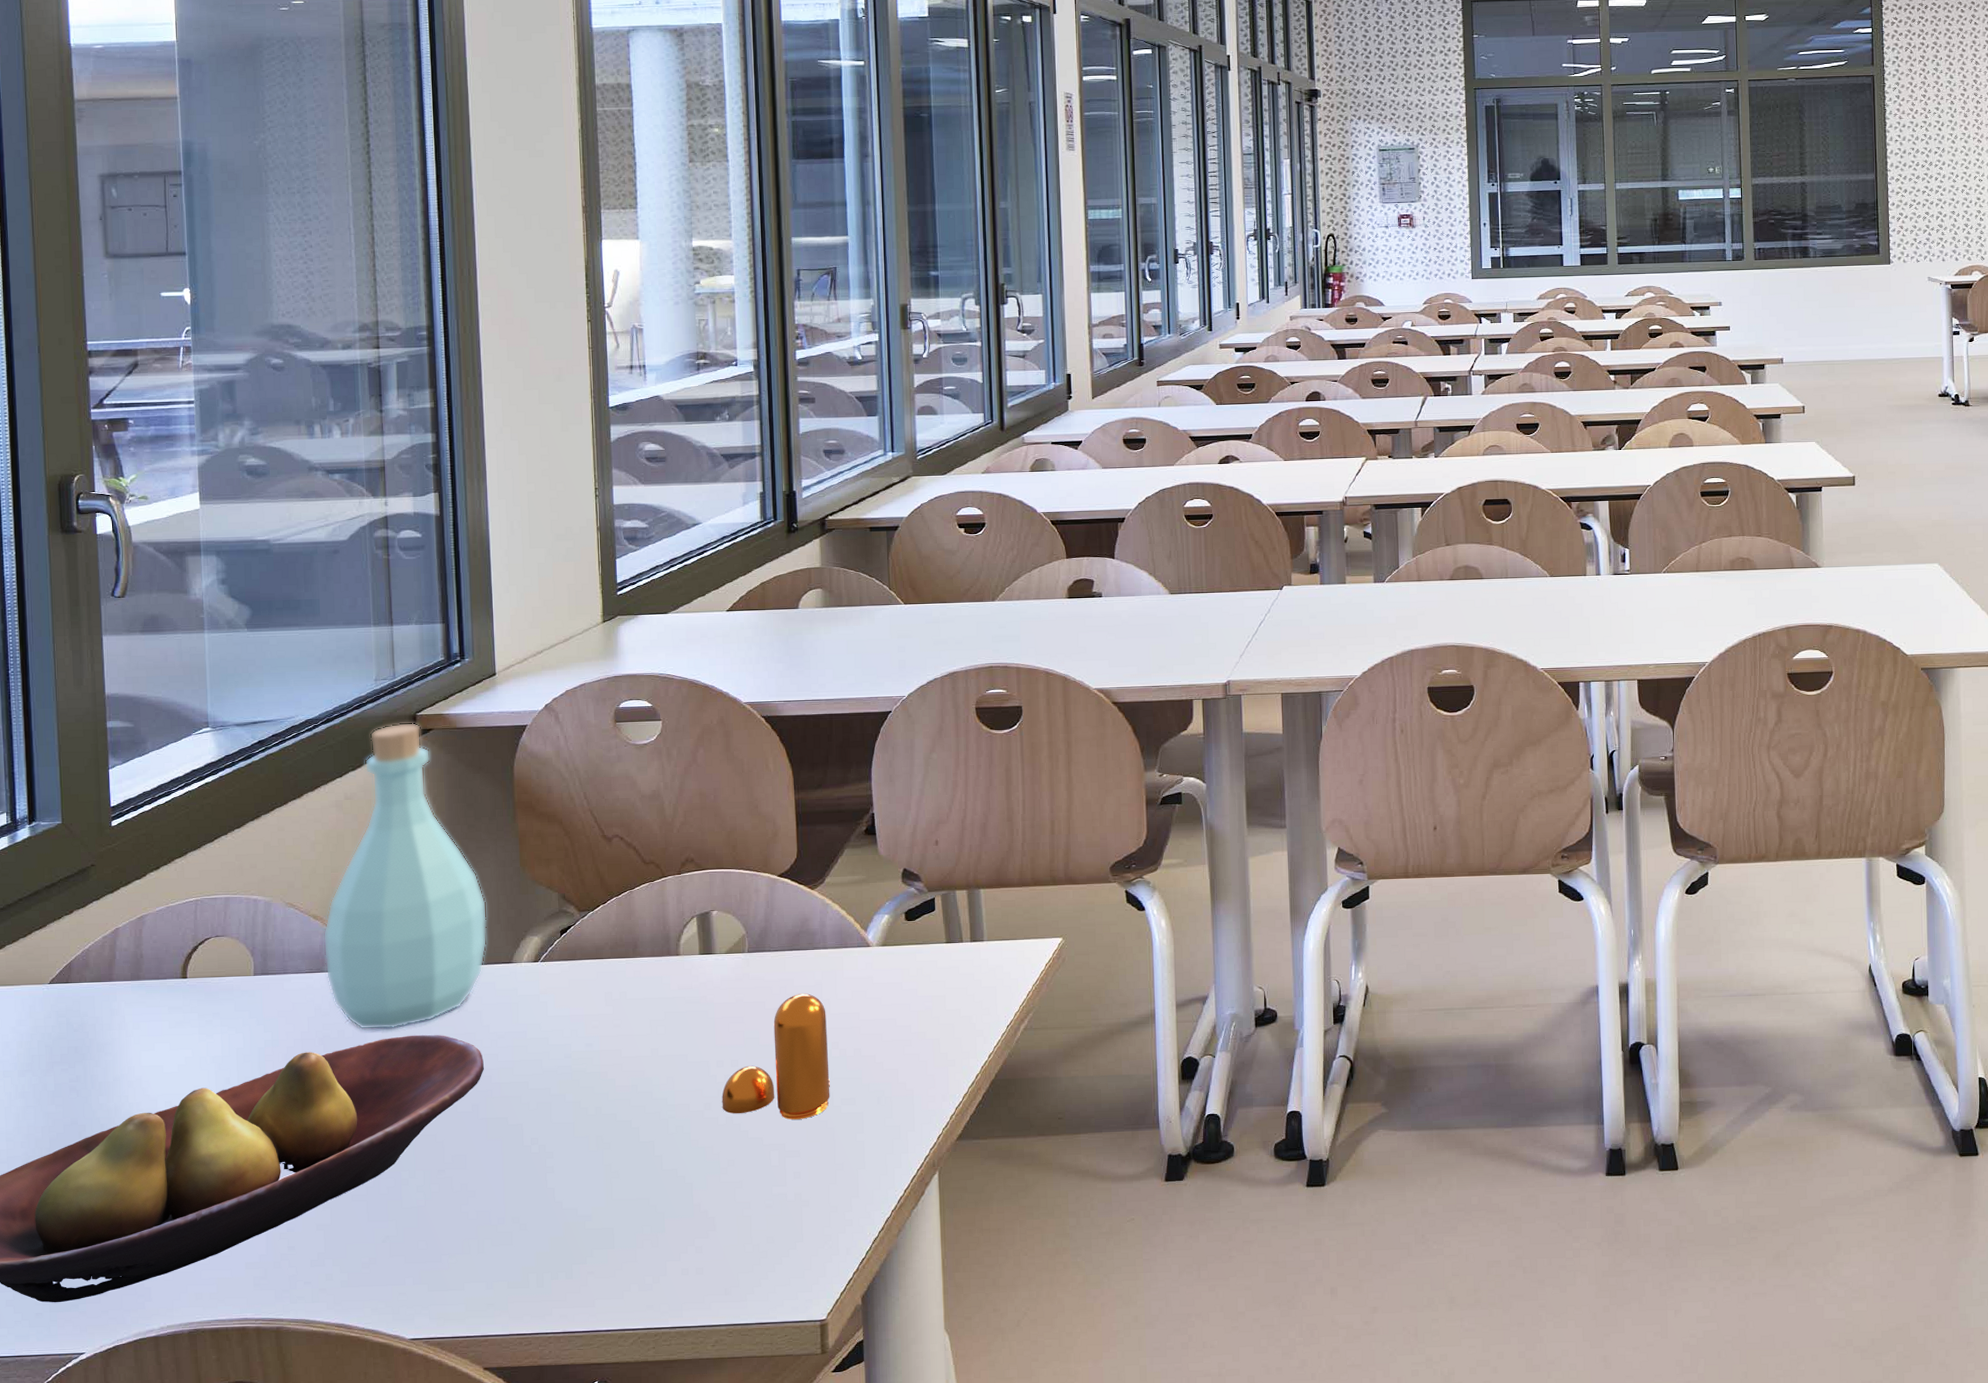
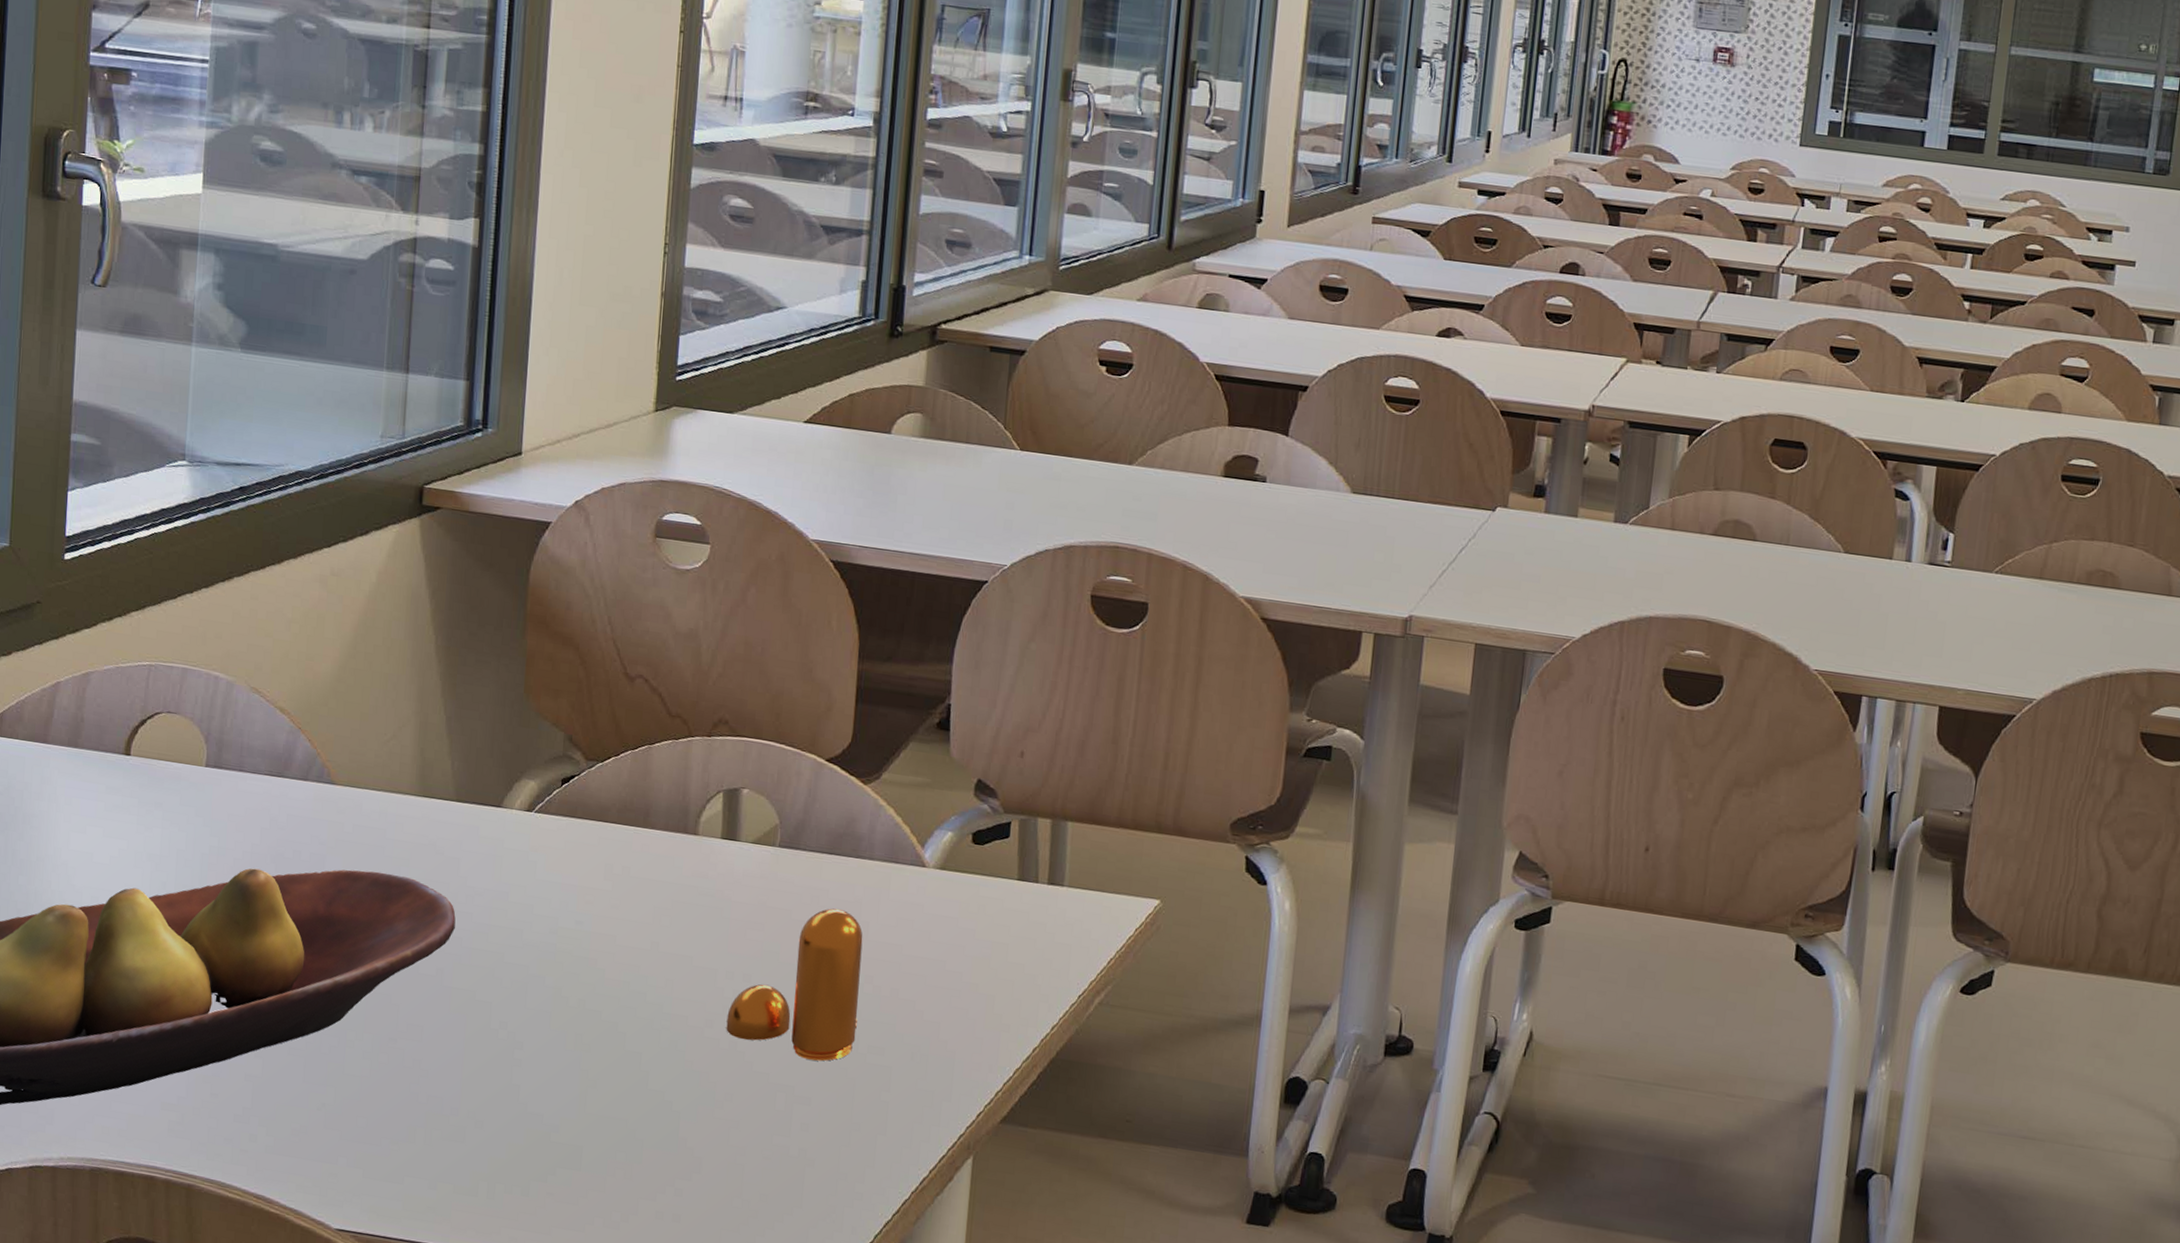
bottle: present [323,722,488,1030] -> none [286,493,480,862]

